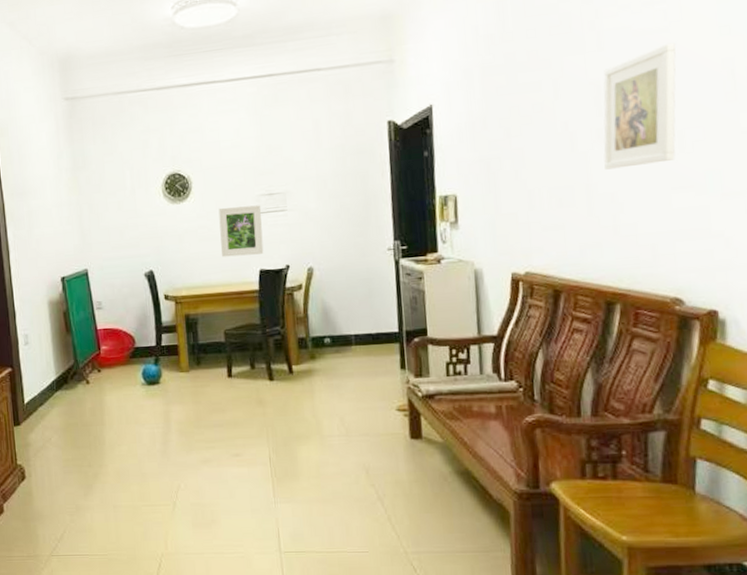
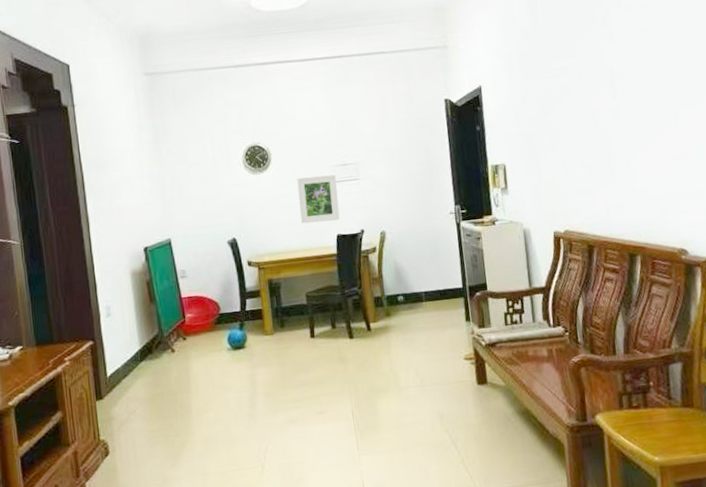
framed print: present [603,42,676,170] -> none [615,38,673,142]

